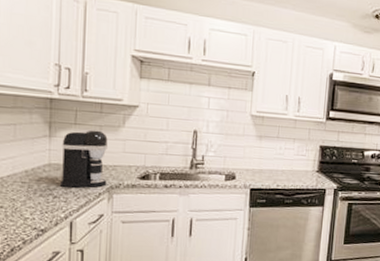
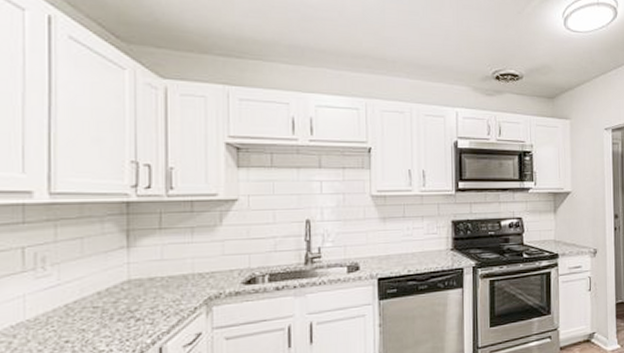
coffee maker: present [59,130,108,189] -> none [142,233,204,308]

